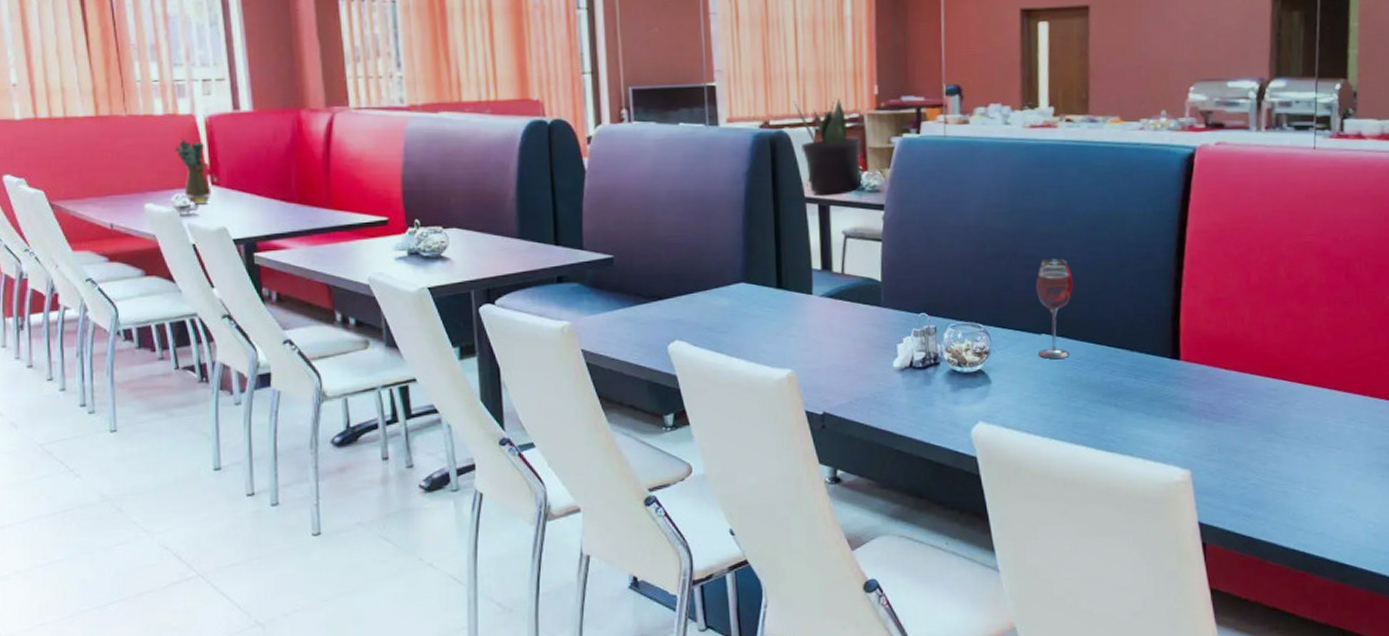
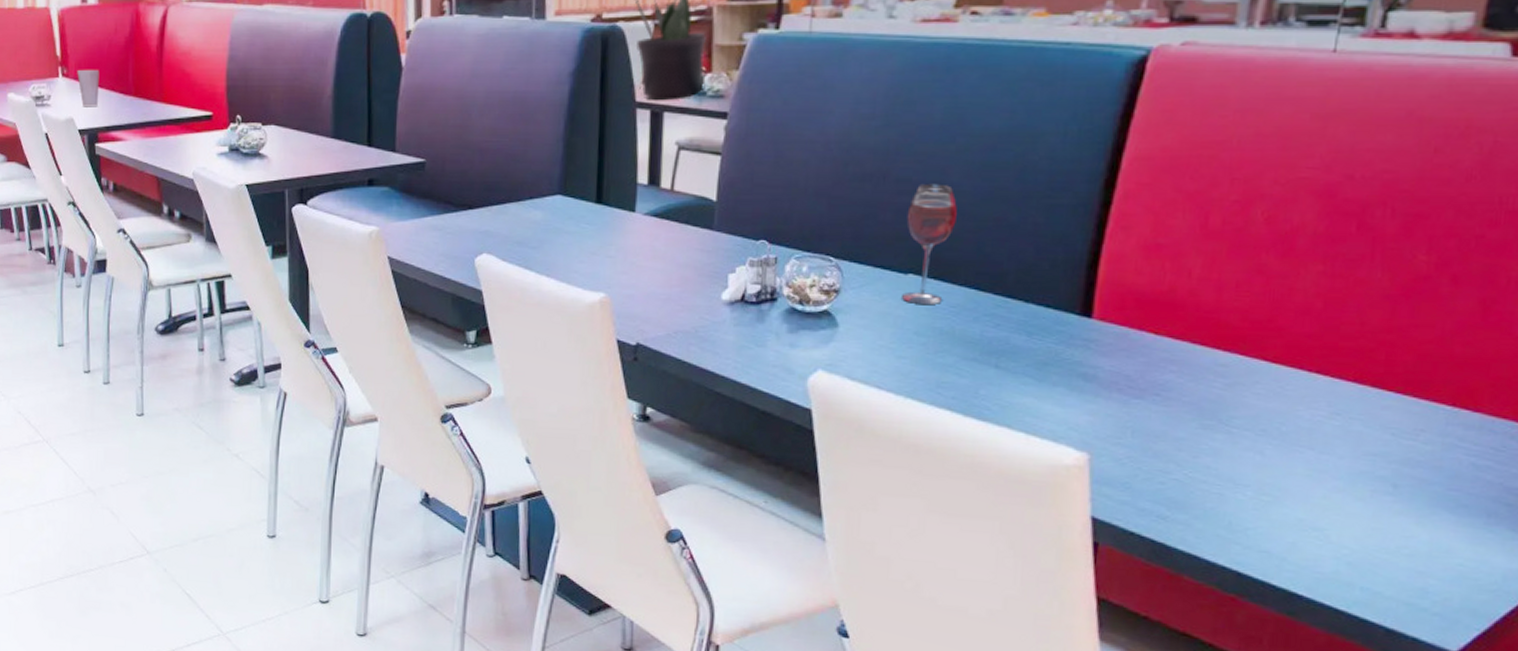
vase: present [175,137,212,205] -> none [33,30,62,95]
cup: none [230,178,257,216] -> present [77,70,100,107]

